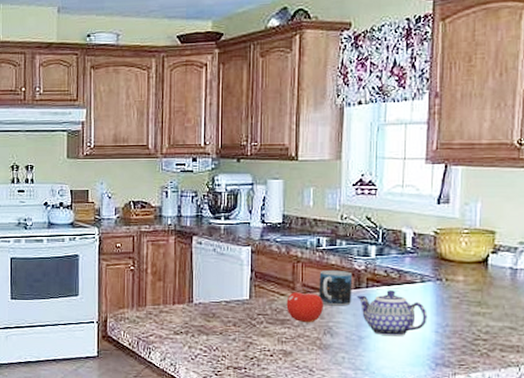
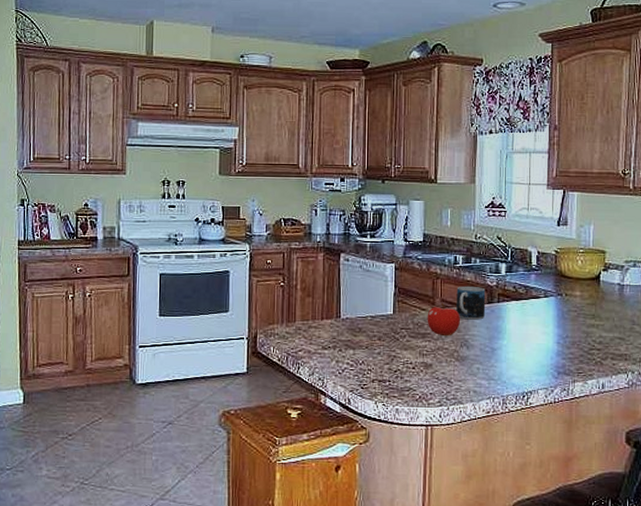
teapot: present [356,290,428,337] -> none [489,305,551,348]

